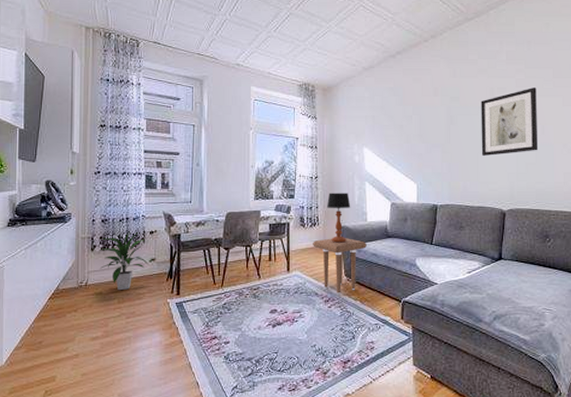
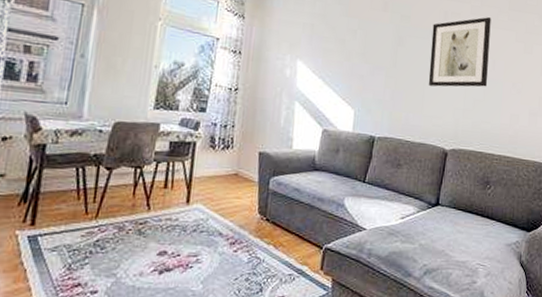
side table: present [313,238,367,295] -> none [222,165,289,236]
table lamp: present [327,192,351,243] -> none [246,110,275,173]

